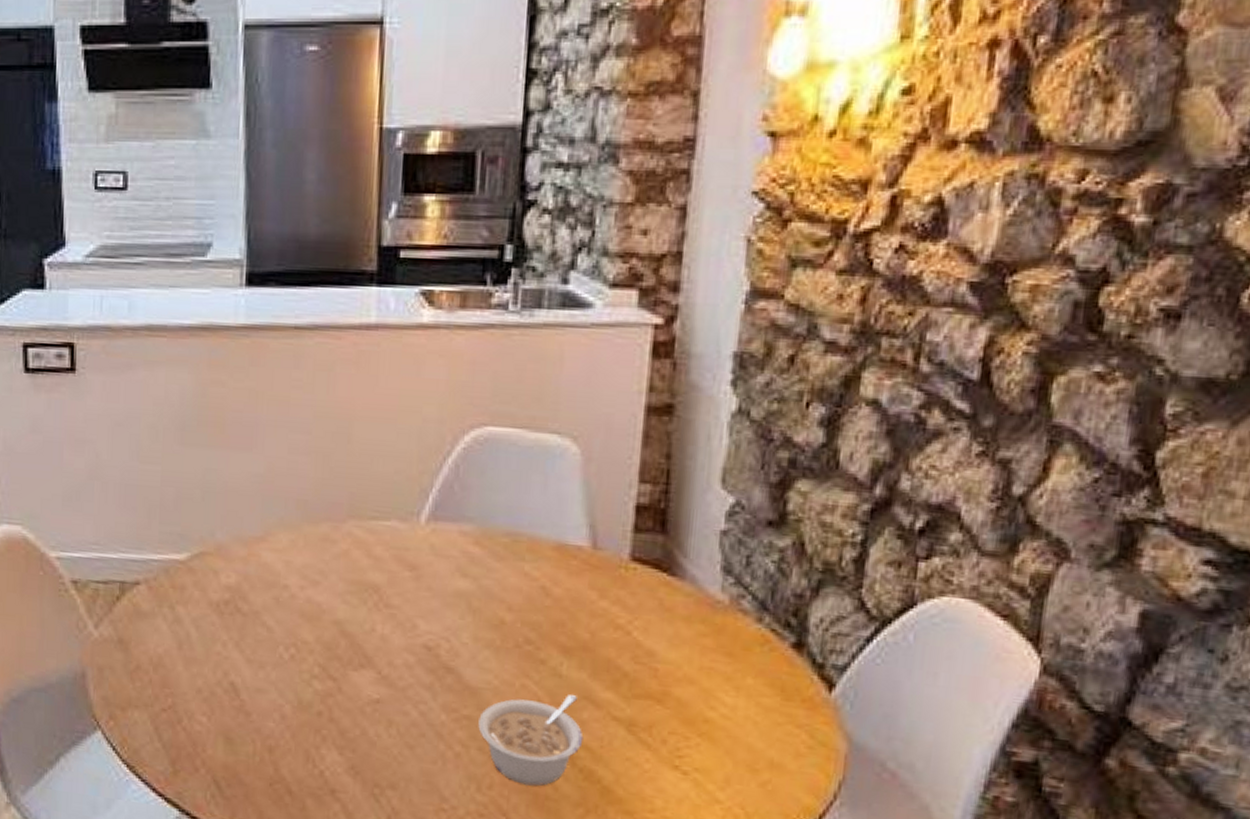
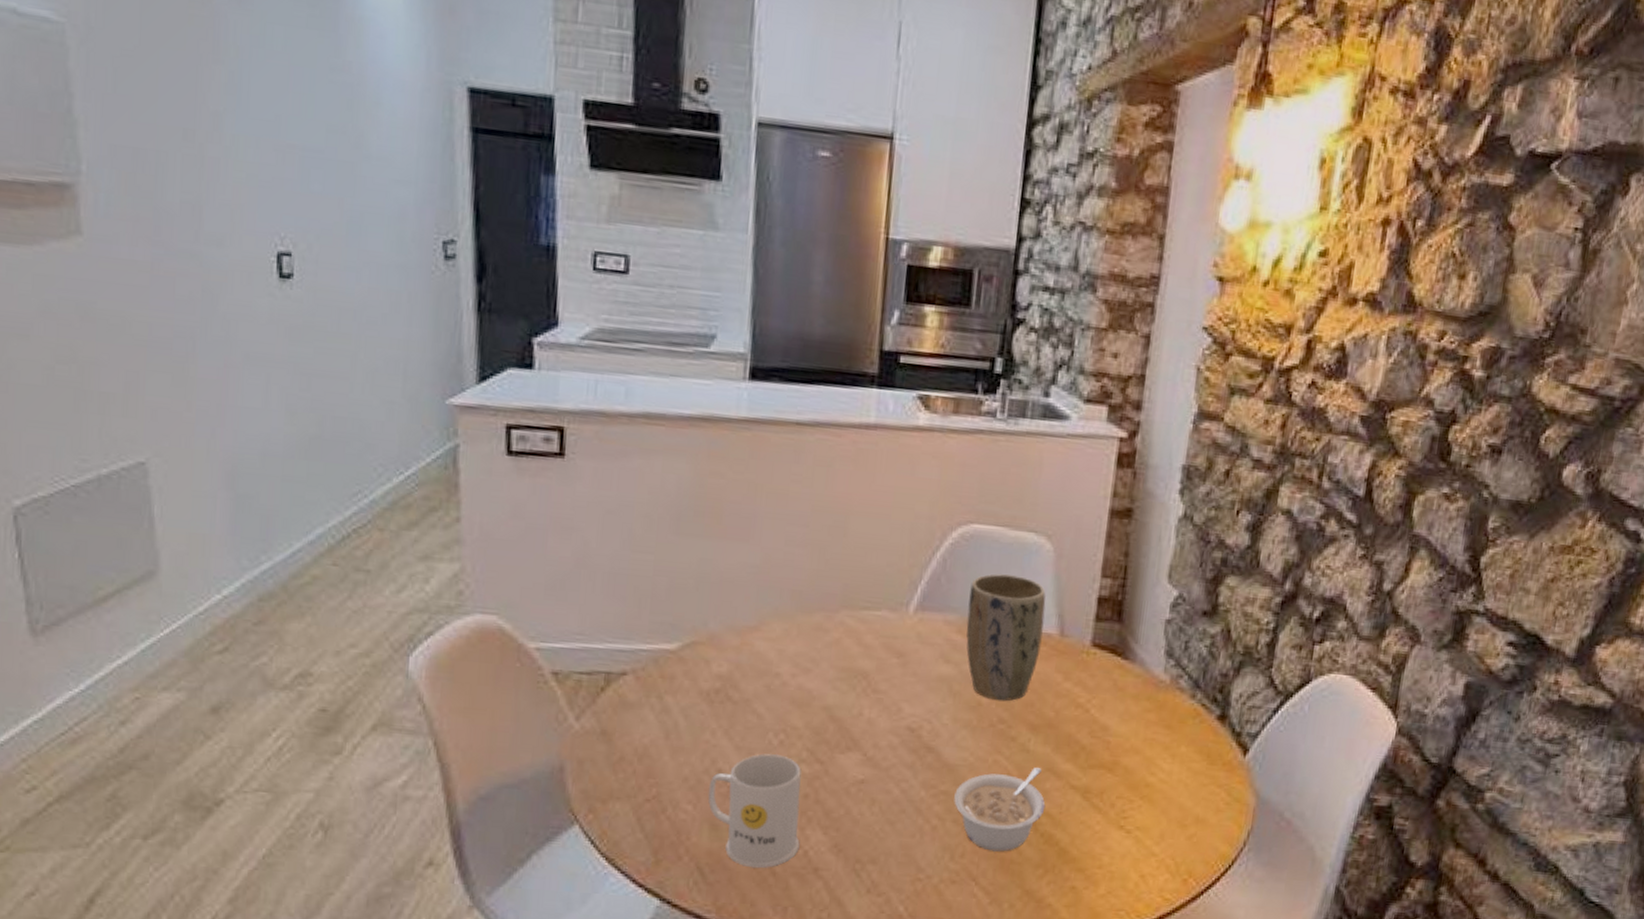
mug: none [221,668,315,786] -> present [707,754,802,869]
plant pot: none [484,480,574,620] -> present [966,574,1046,702]

